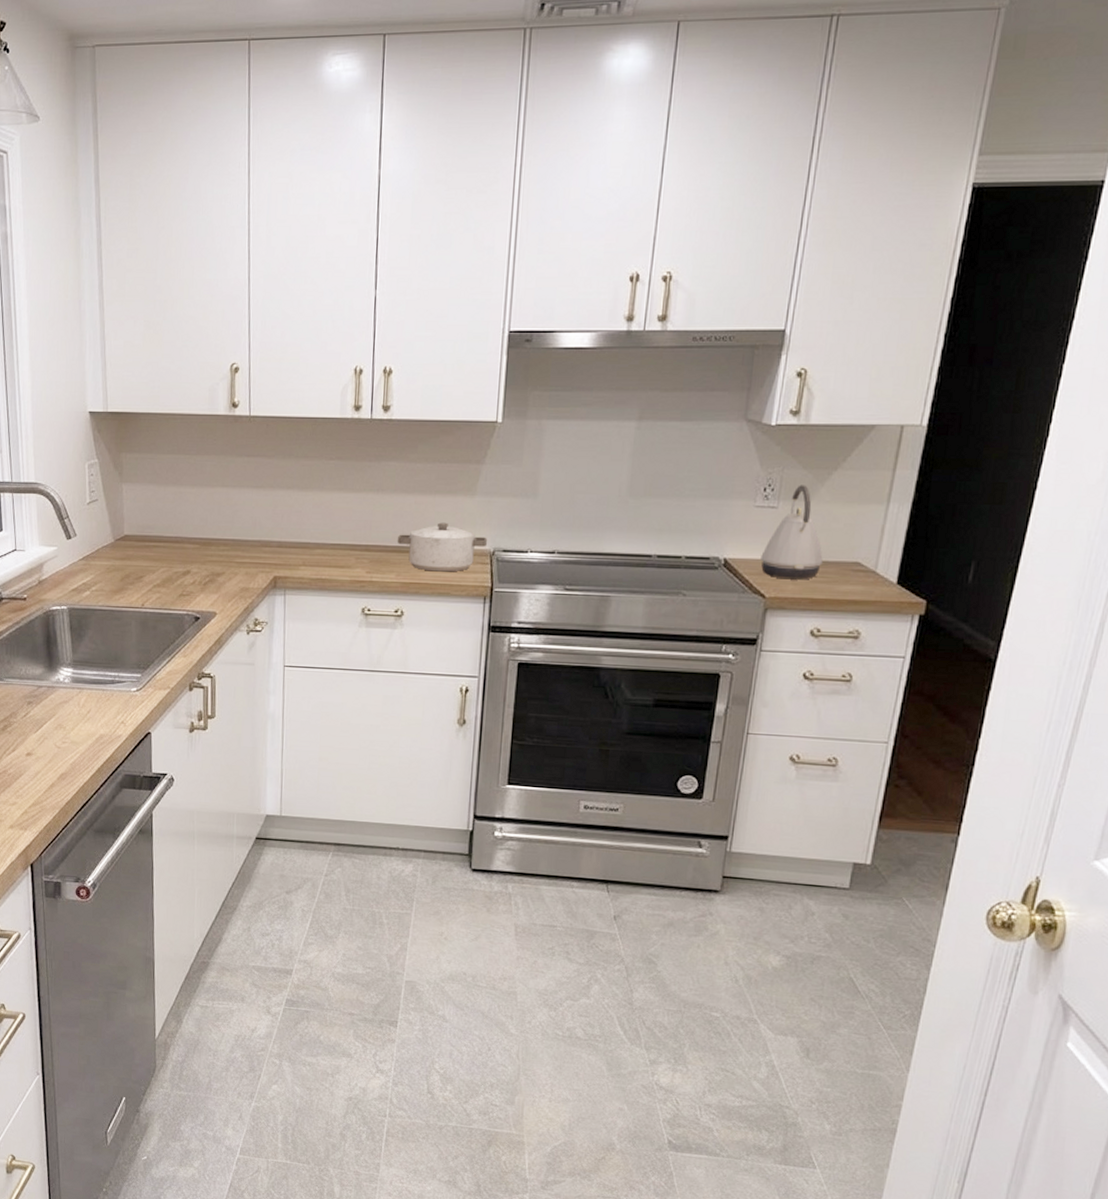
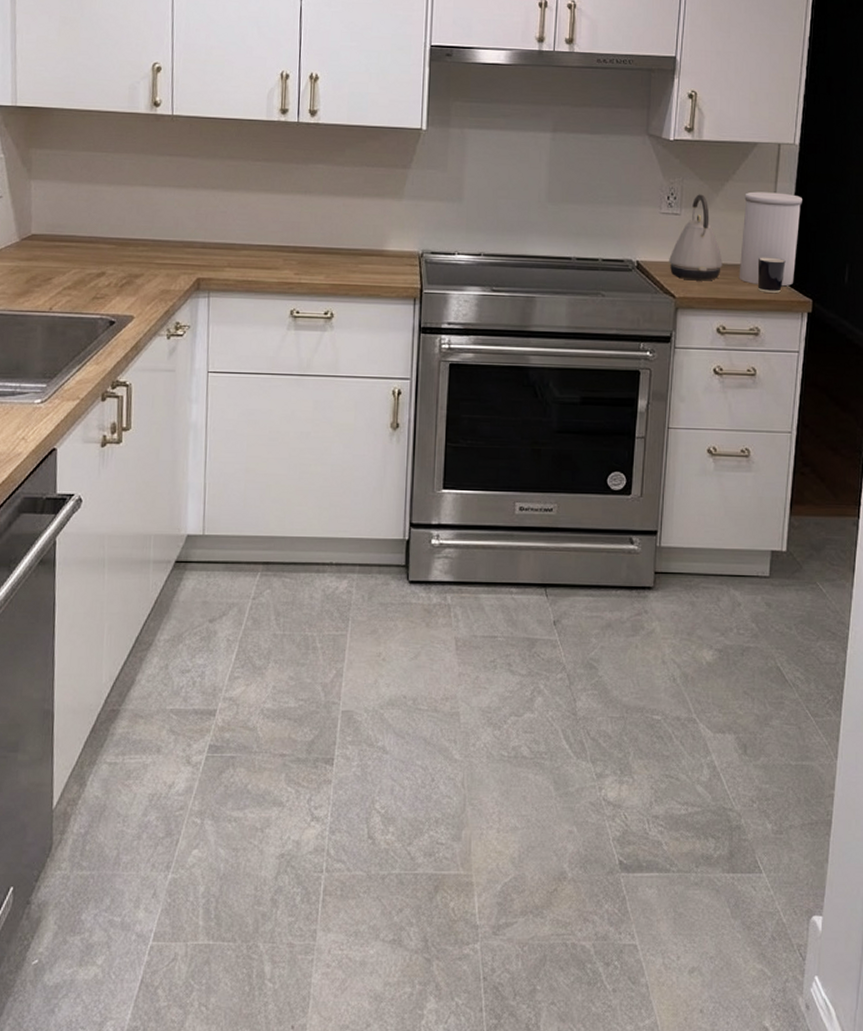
cooking pot: present [397,522,488,572] -> none [325,224,416,274]
canister: none [840,481,925,586] -> present [739,191,802,287]
mug: none [861,553,898,594] -> present [757,257,786,294]

